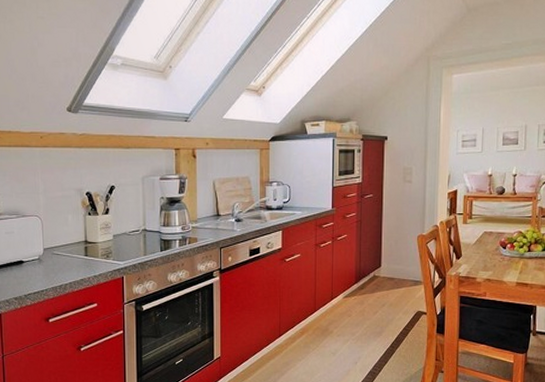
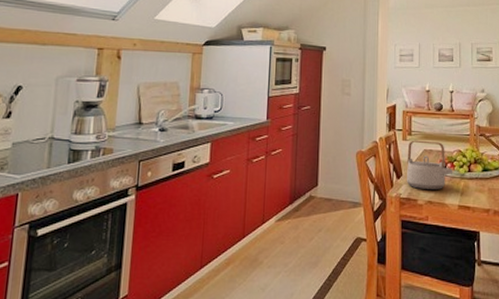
teapot: none [466,223,513,268] -> present [407,140,453,189]

